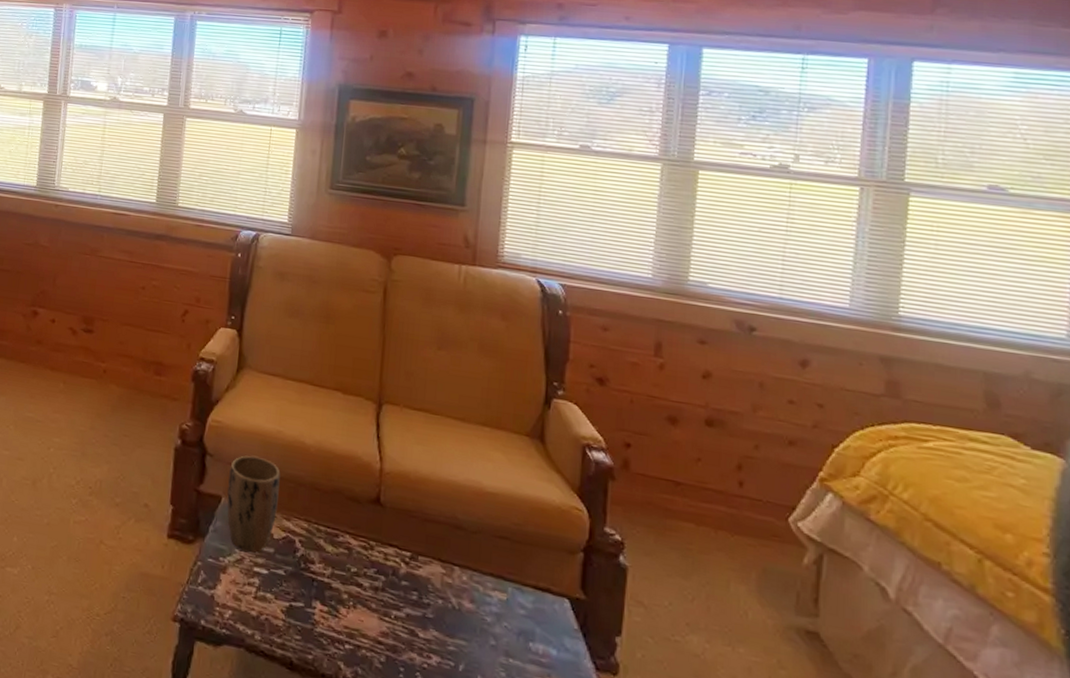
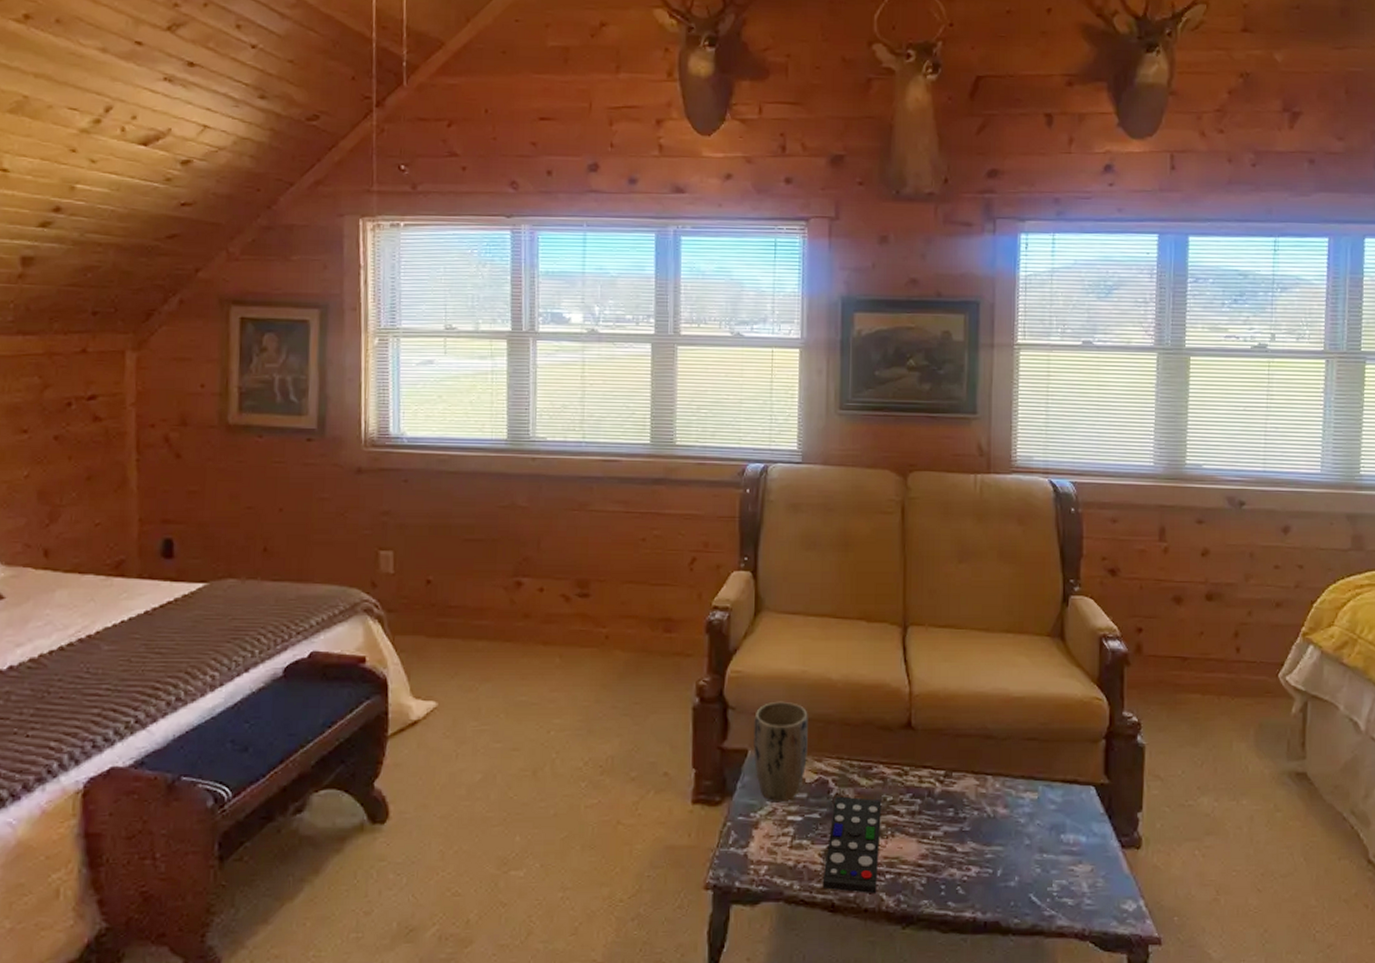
remote control: none [282,557,346,662] -> present [822,796,882,894]

